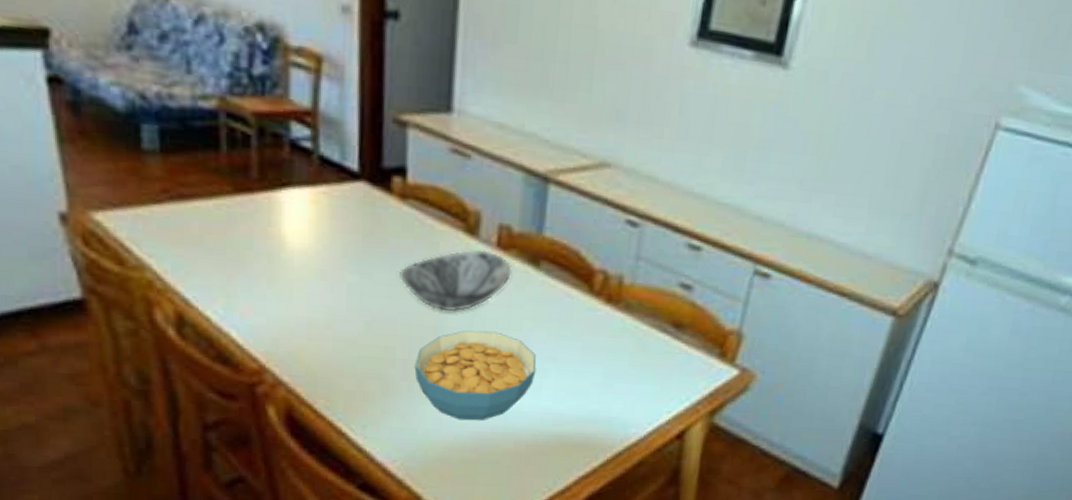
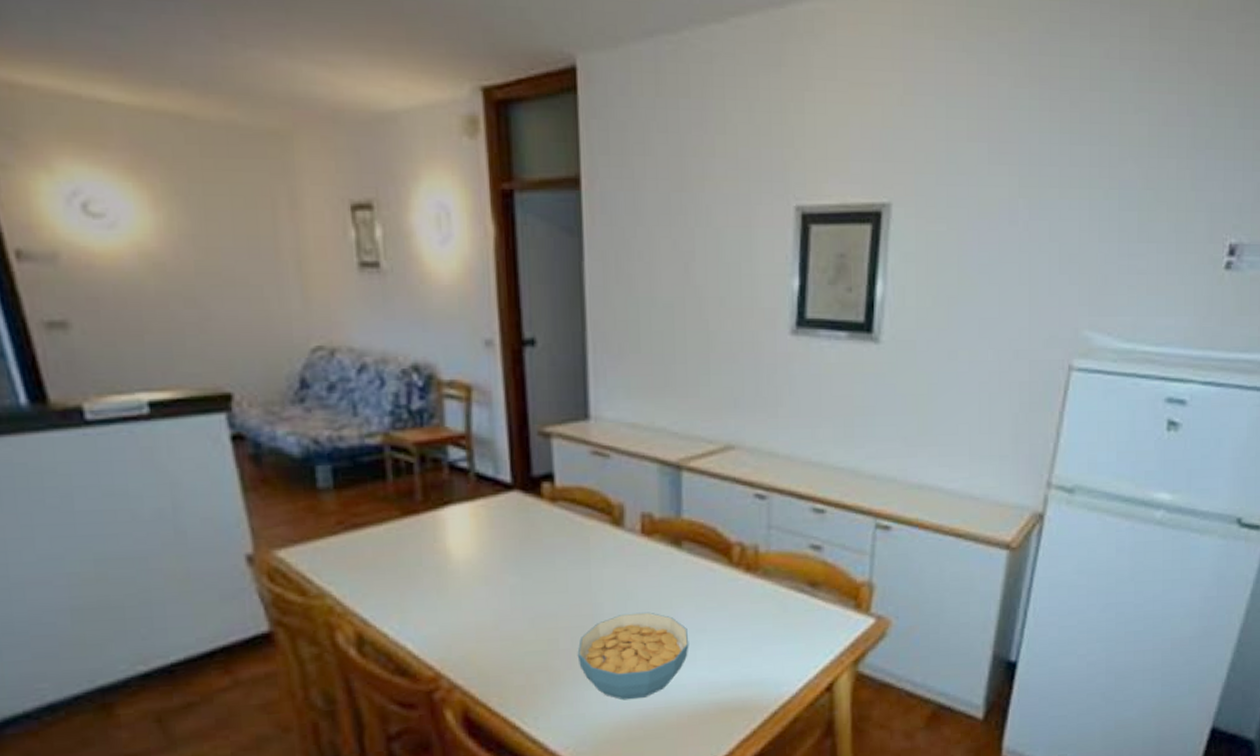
decorative bowl: present [399,250,512,312] -> none [556,538,657,600]

